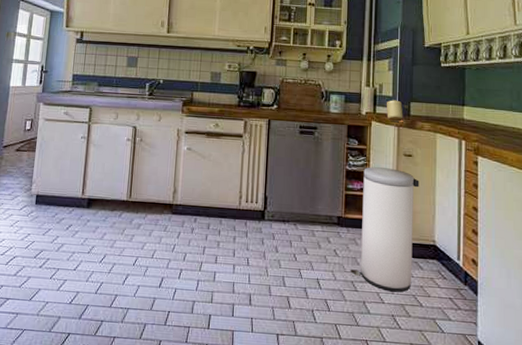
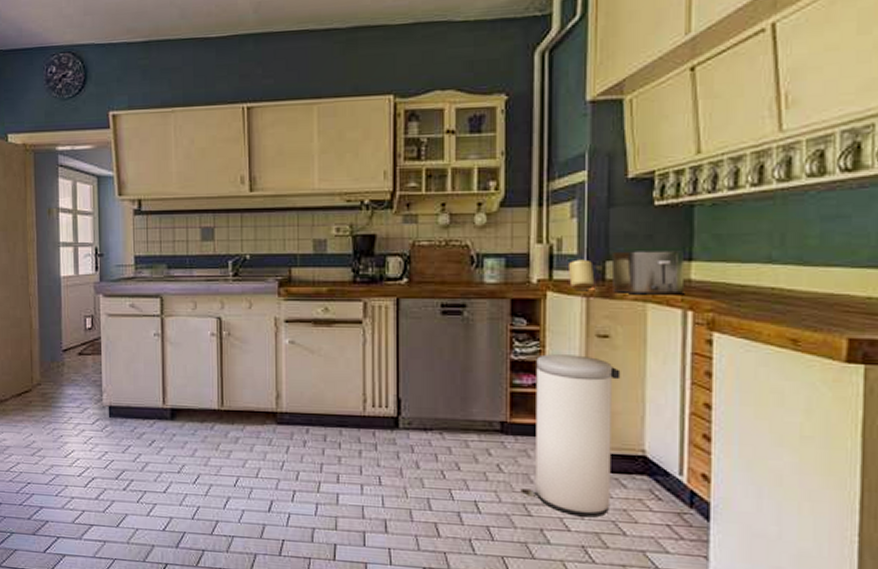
toaster: none [414,96,460,129] -> present [611,251,685,295]

